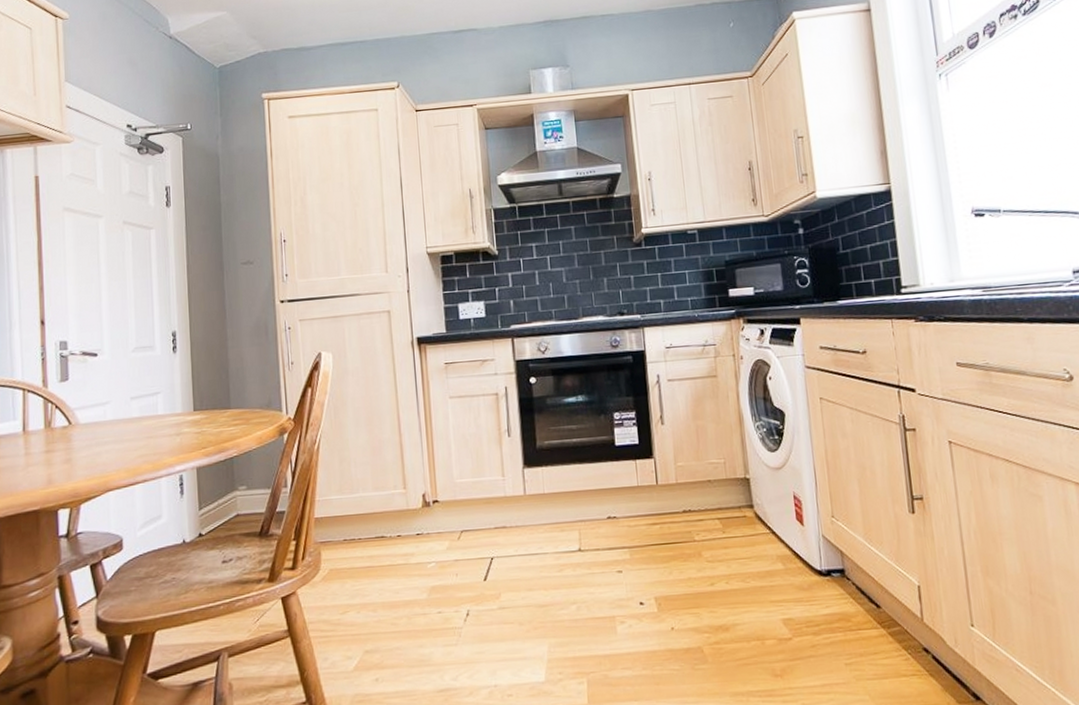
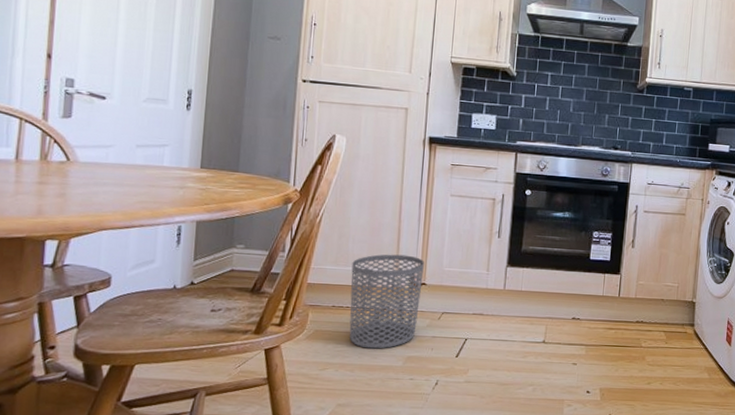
waste bin: none [357,471,436,583] -> present [349,254,424,349]

